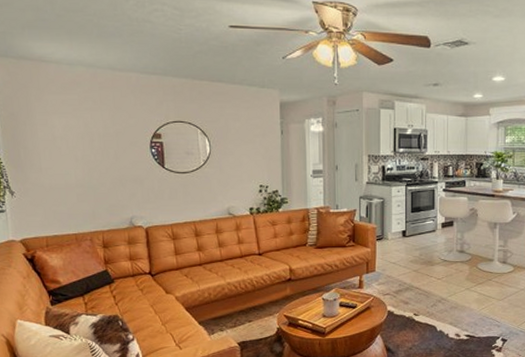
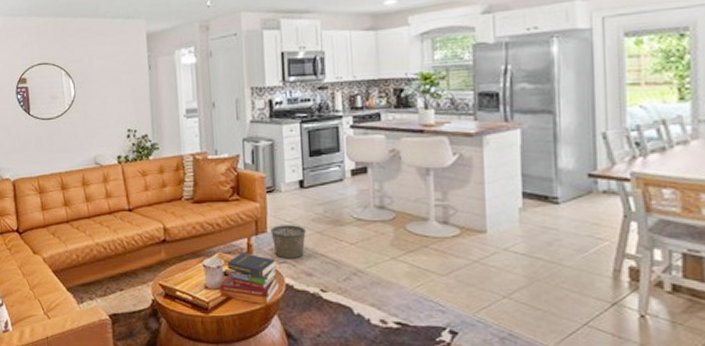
books: none [335,288,383,328] -> present [219,253,280,306]
basket: none [378,265,405,292] -> present [270,225,306,259]

